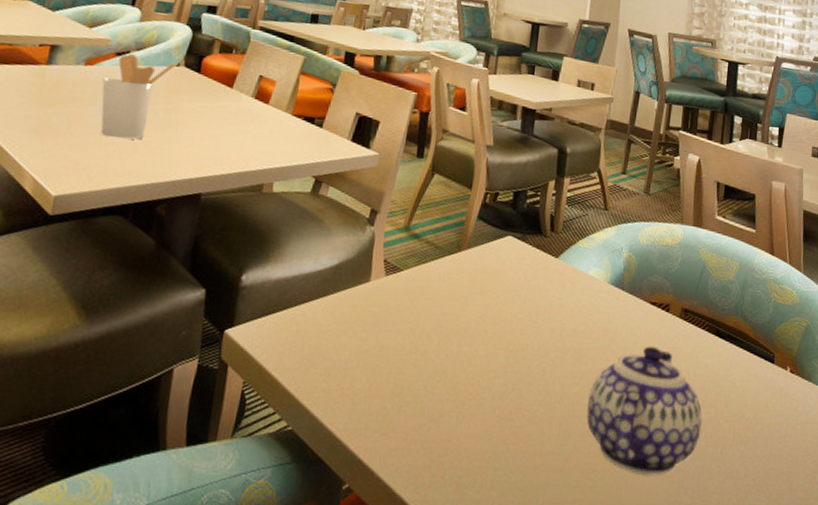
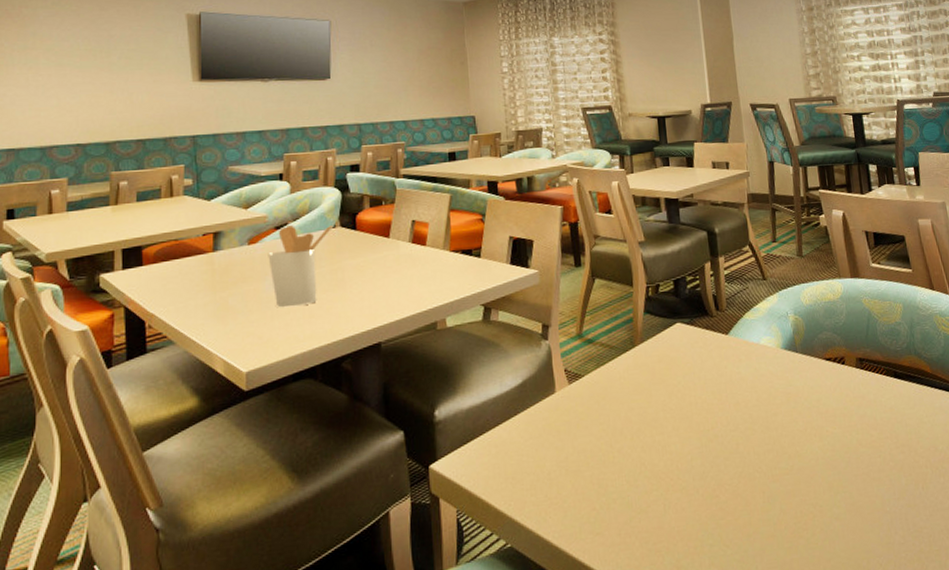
teapot: present [586,346,702,476] -> none [784,399,899,525]

